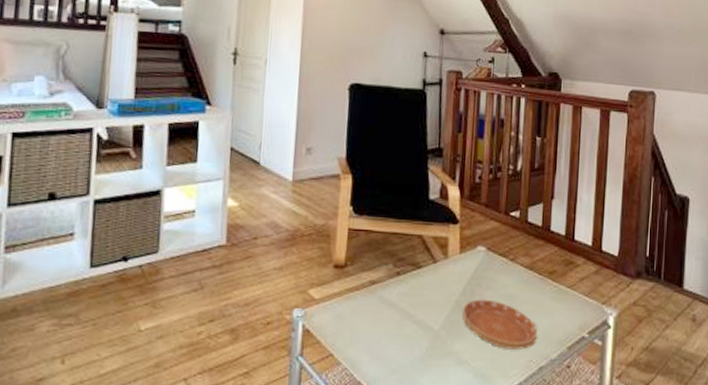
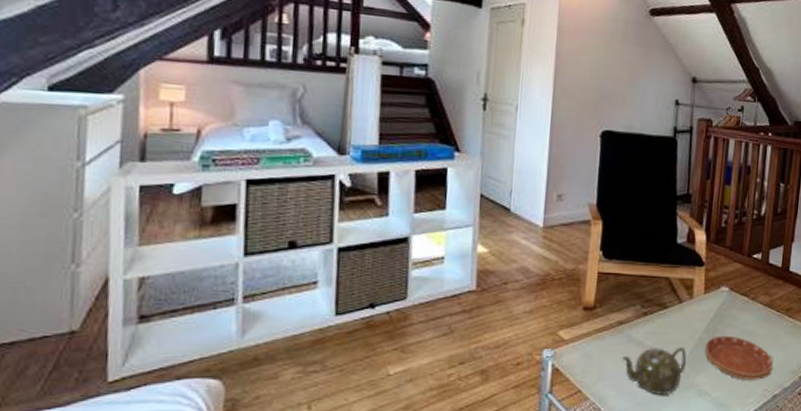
teapot: none [375,309,443,362] -> present [622,346,687,395]

